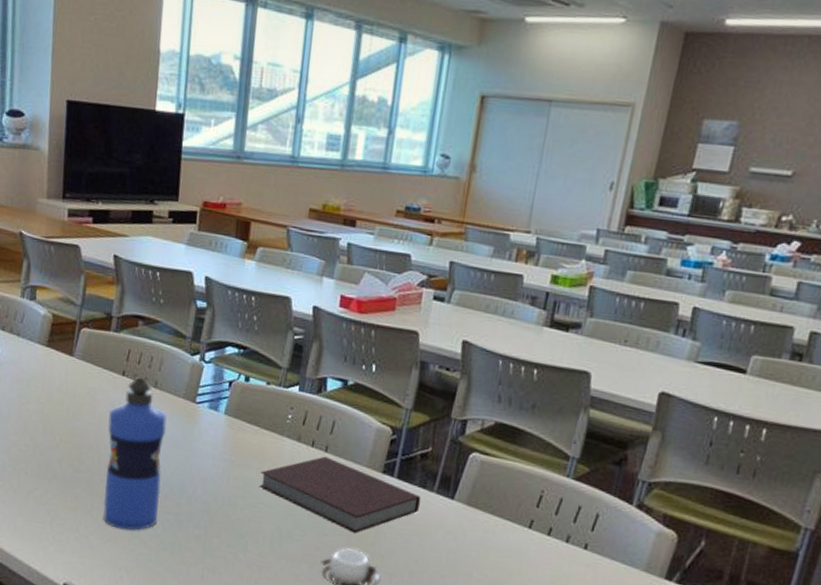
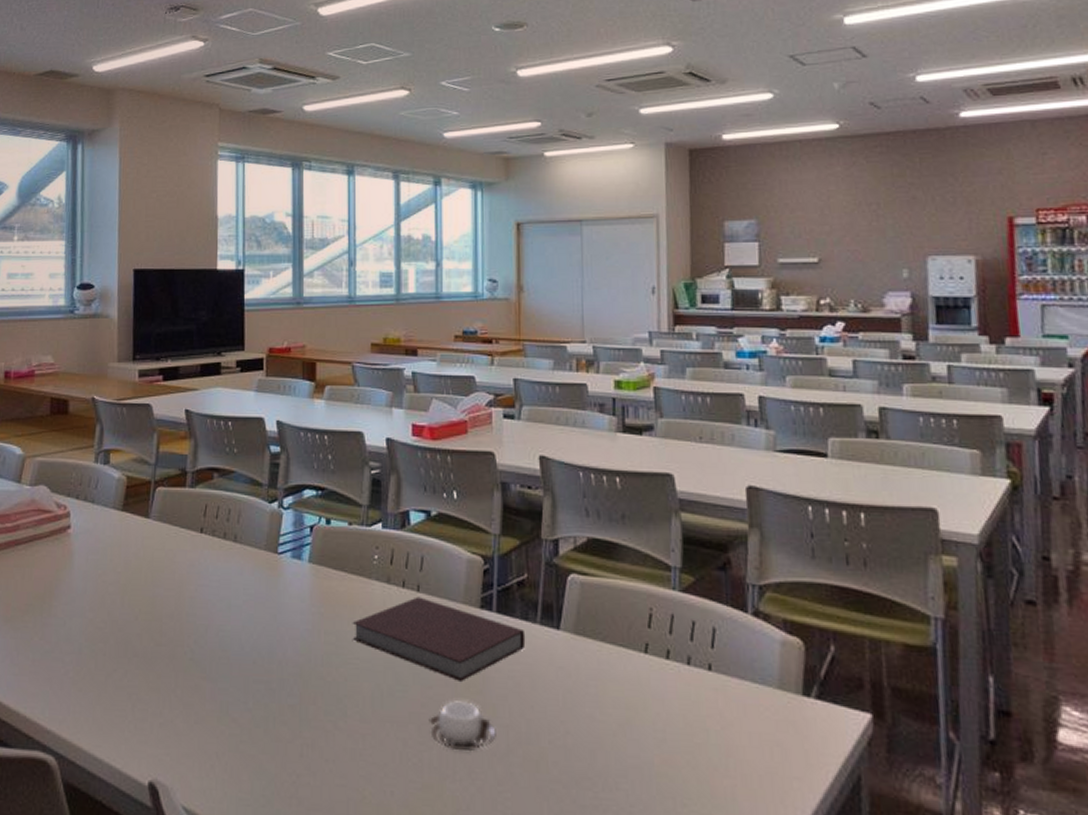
water bottle: present [103,377,167,531] -> none [188,532,250,708]

